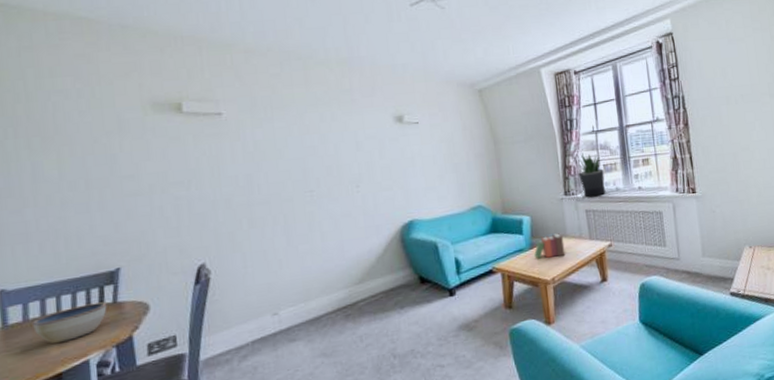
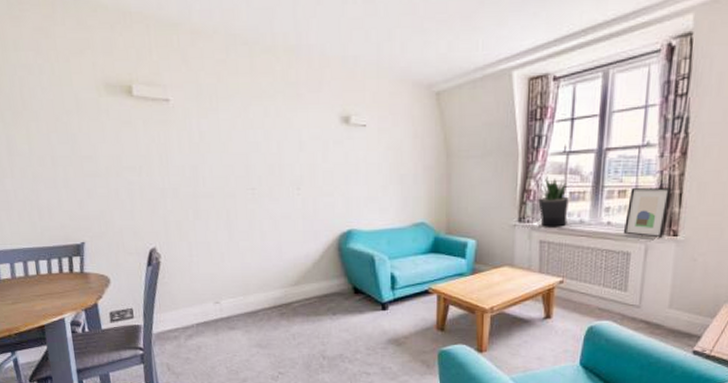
bowl: present [33,302,107,343] -> none [19,271,76,300]
books: present [534,233,566,259] -> none [475,262,510,287]
picture frame: none [651,153,685,197] -> present [623,188,672,238]

